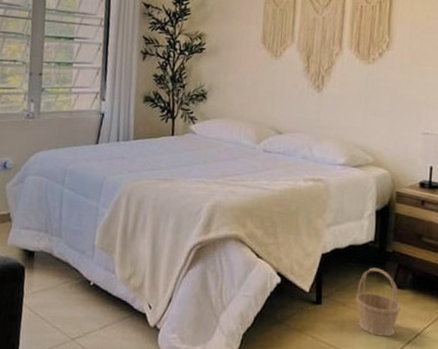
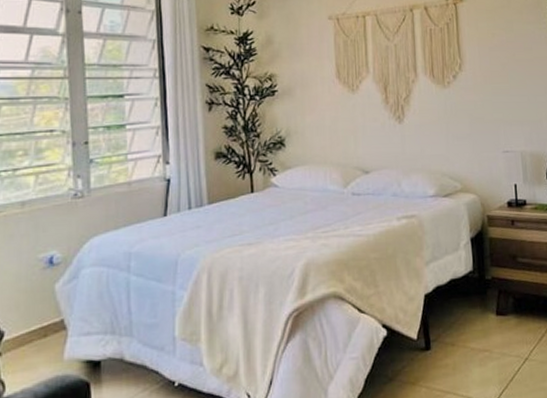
basket: present [356,267,402,337] -> none [463,298,508,371]

